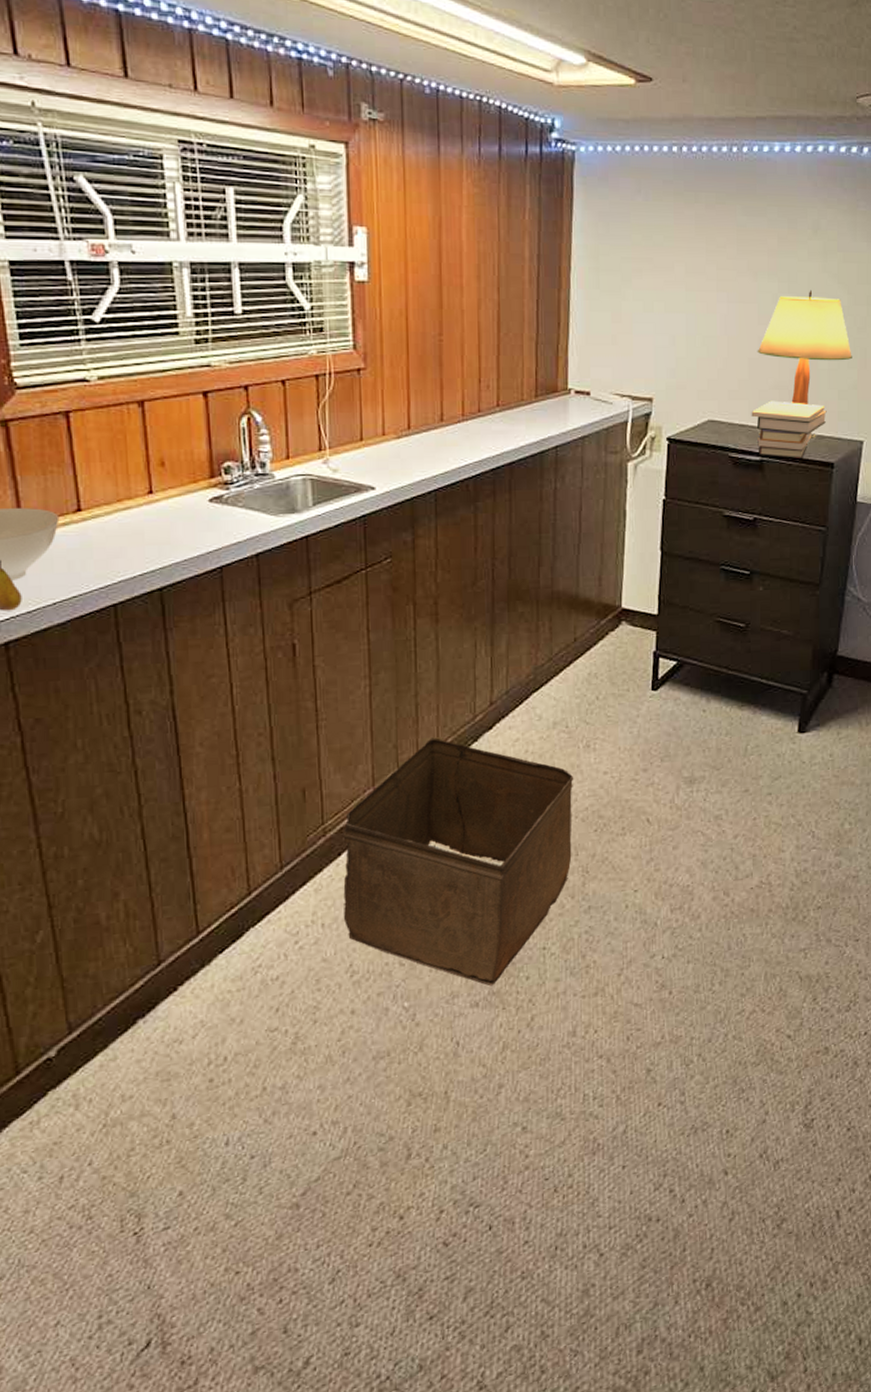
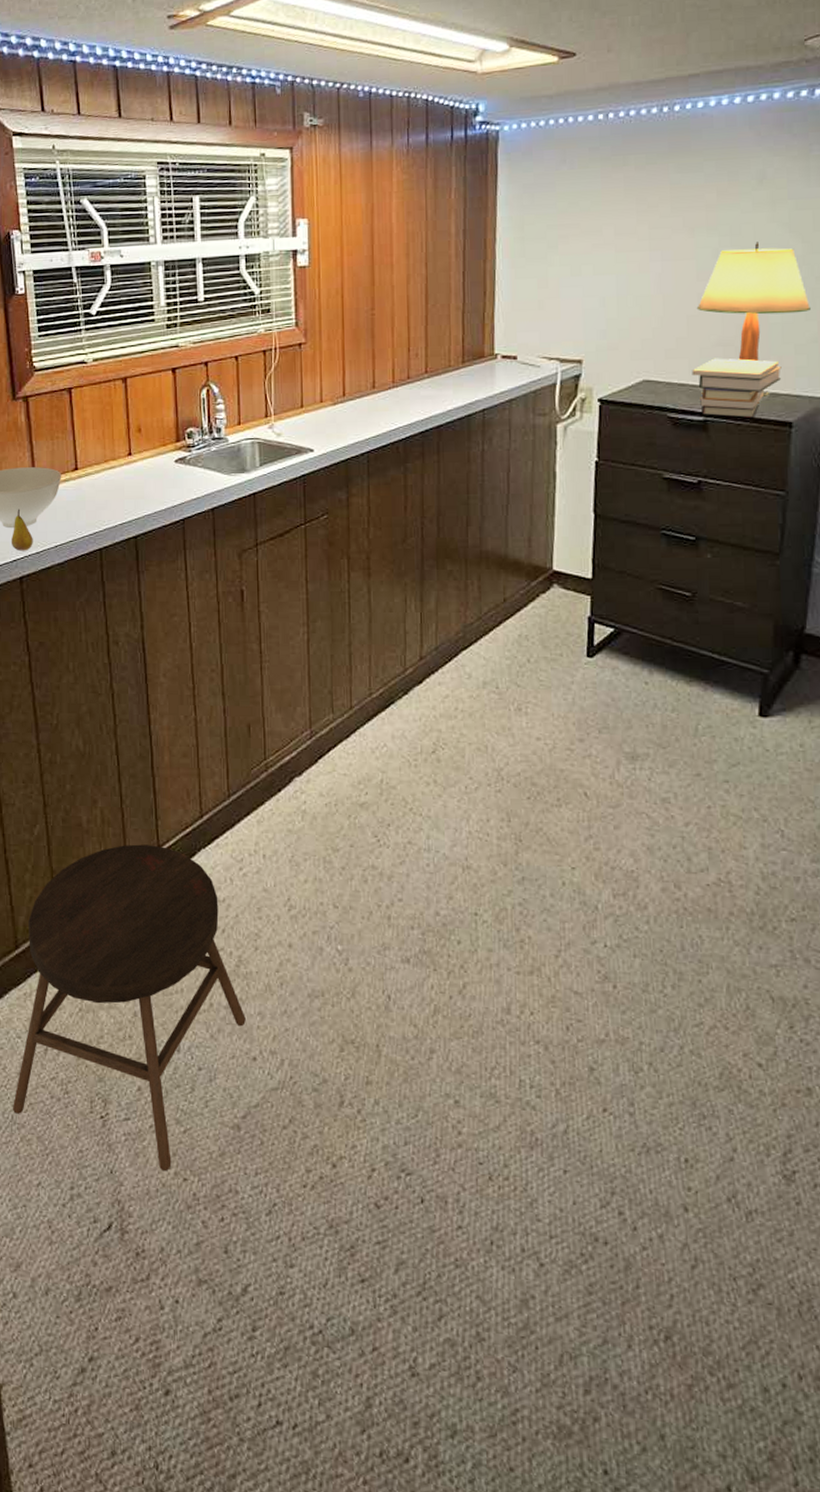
stool: none [18,932,304,1271] -> present [12,844,246,1172]
storage bin: present [341,737,574,986] -> none [281,687,505,944]

